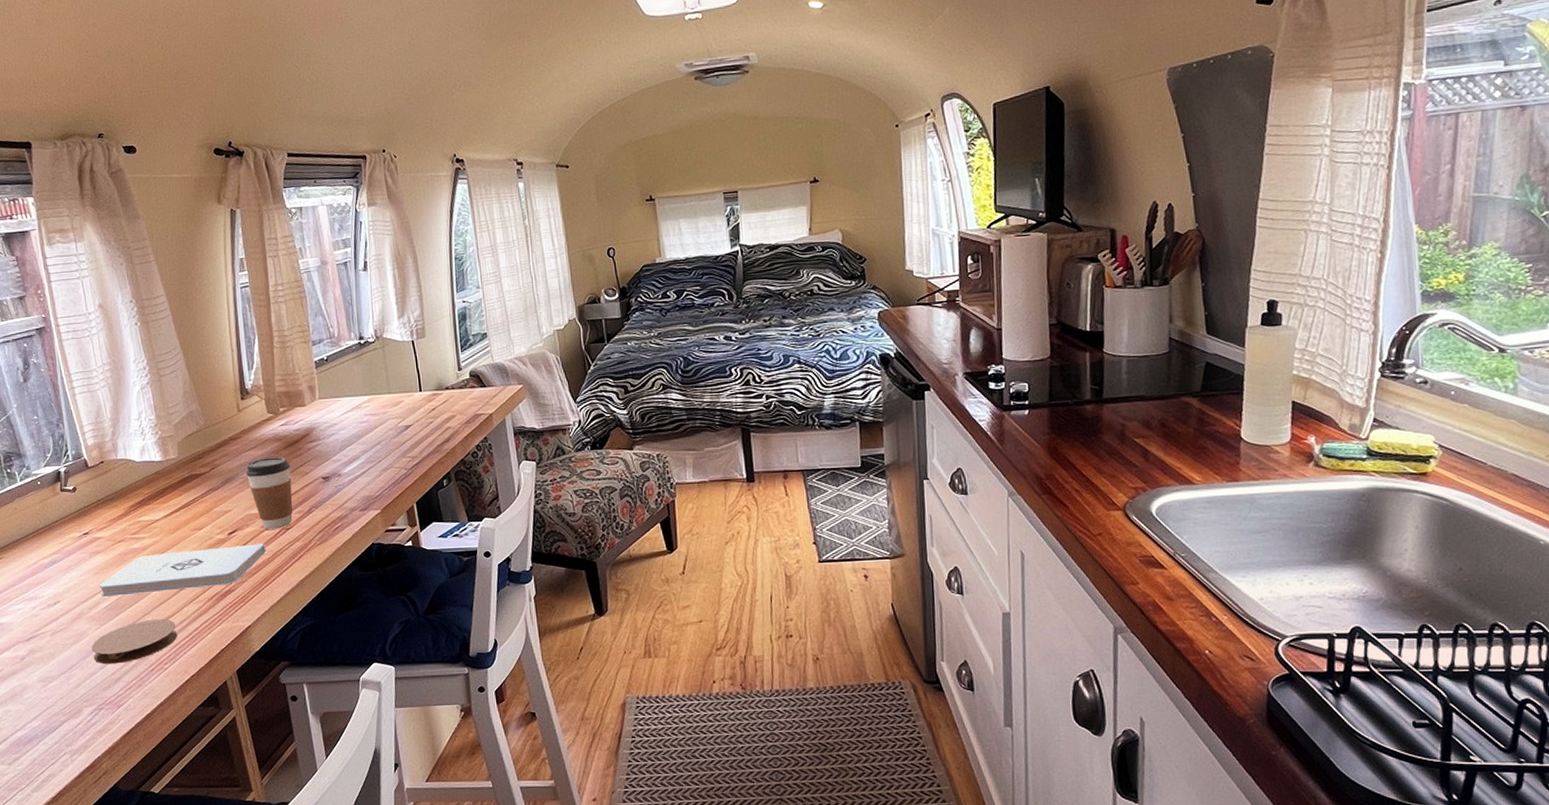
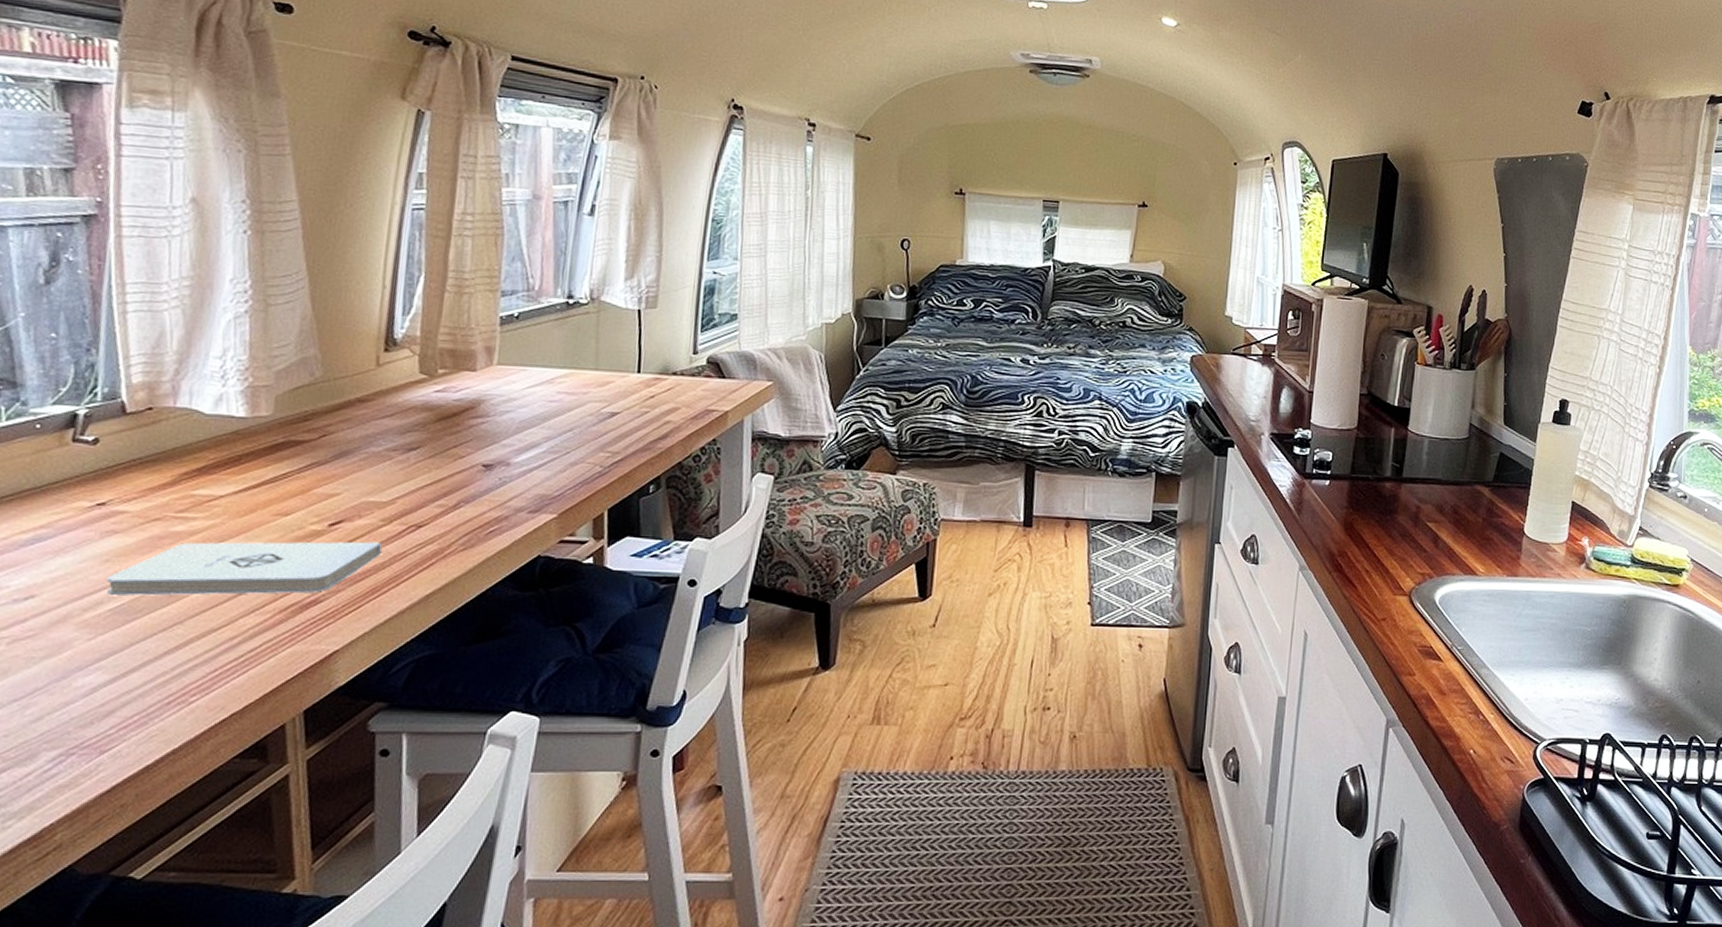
coaster: present [91,618,178,665] -> none [73,631,221,691]
coffee cup: present [246,457,293,529] -> none [371,430,440,525]

